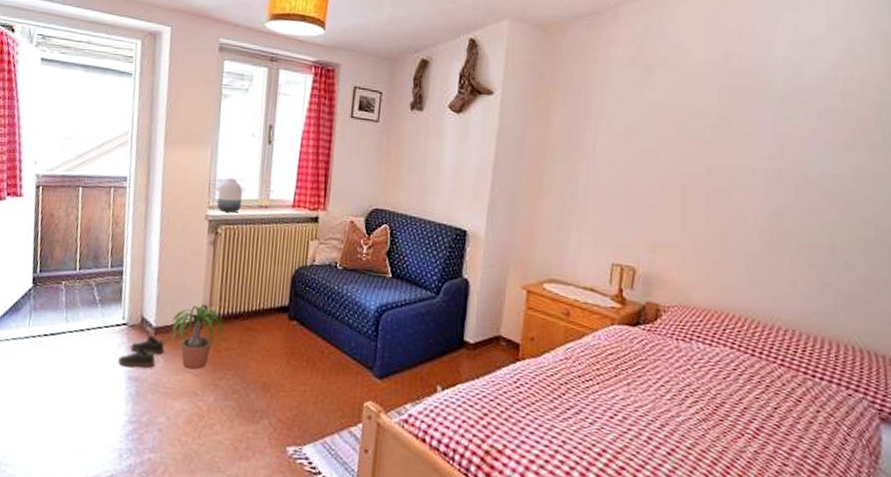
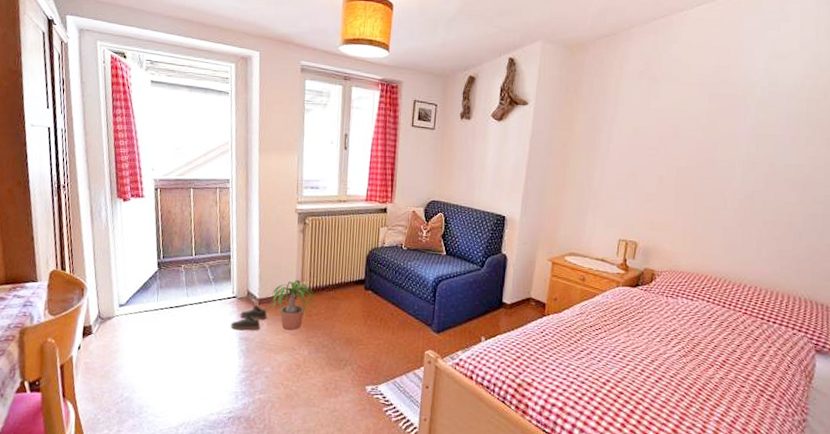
vase: present [217,178,243,213] -> none [304,178,325,207]

